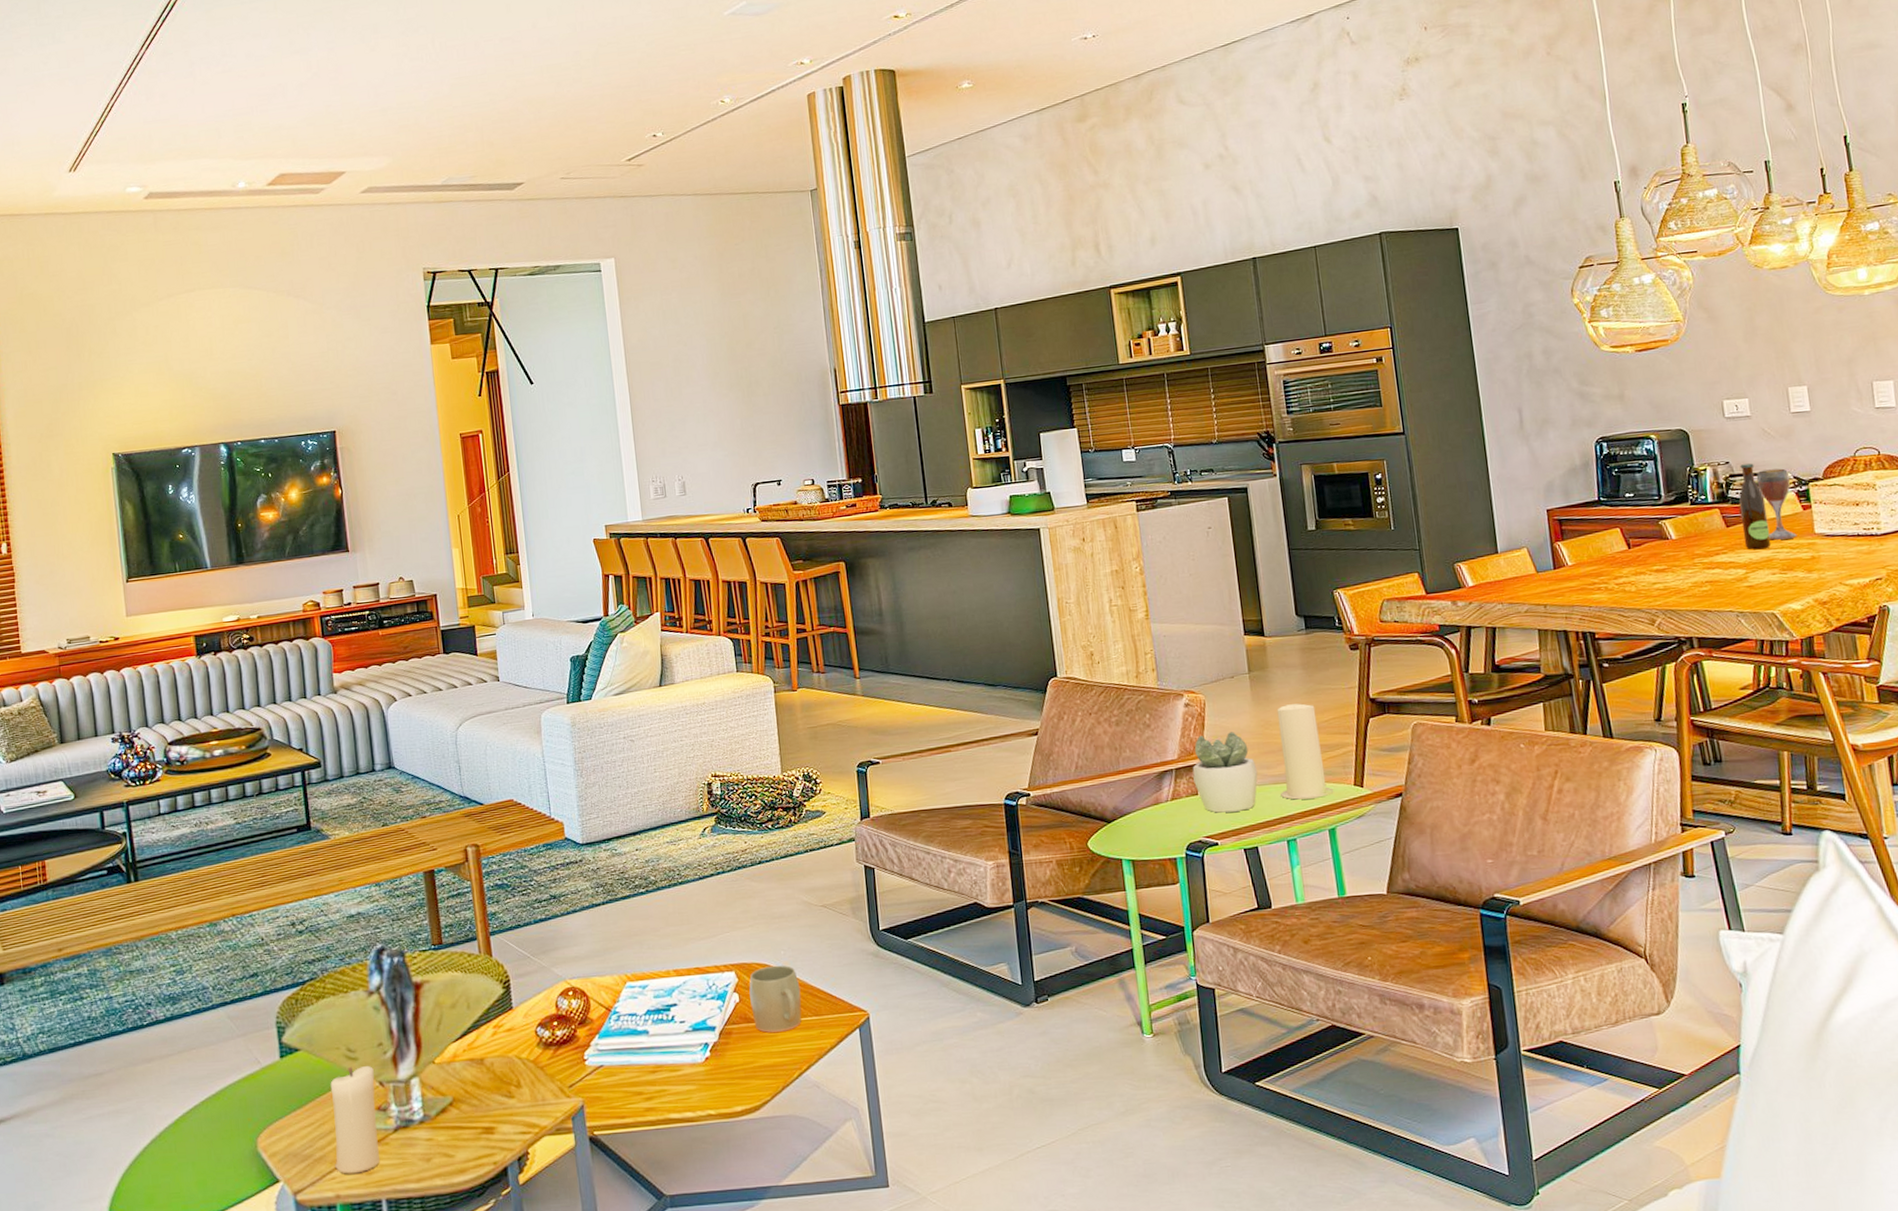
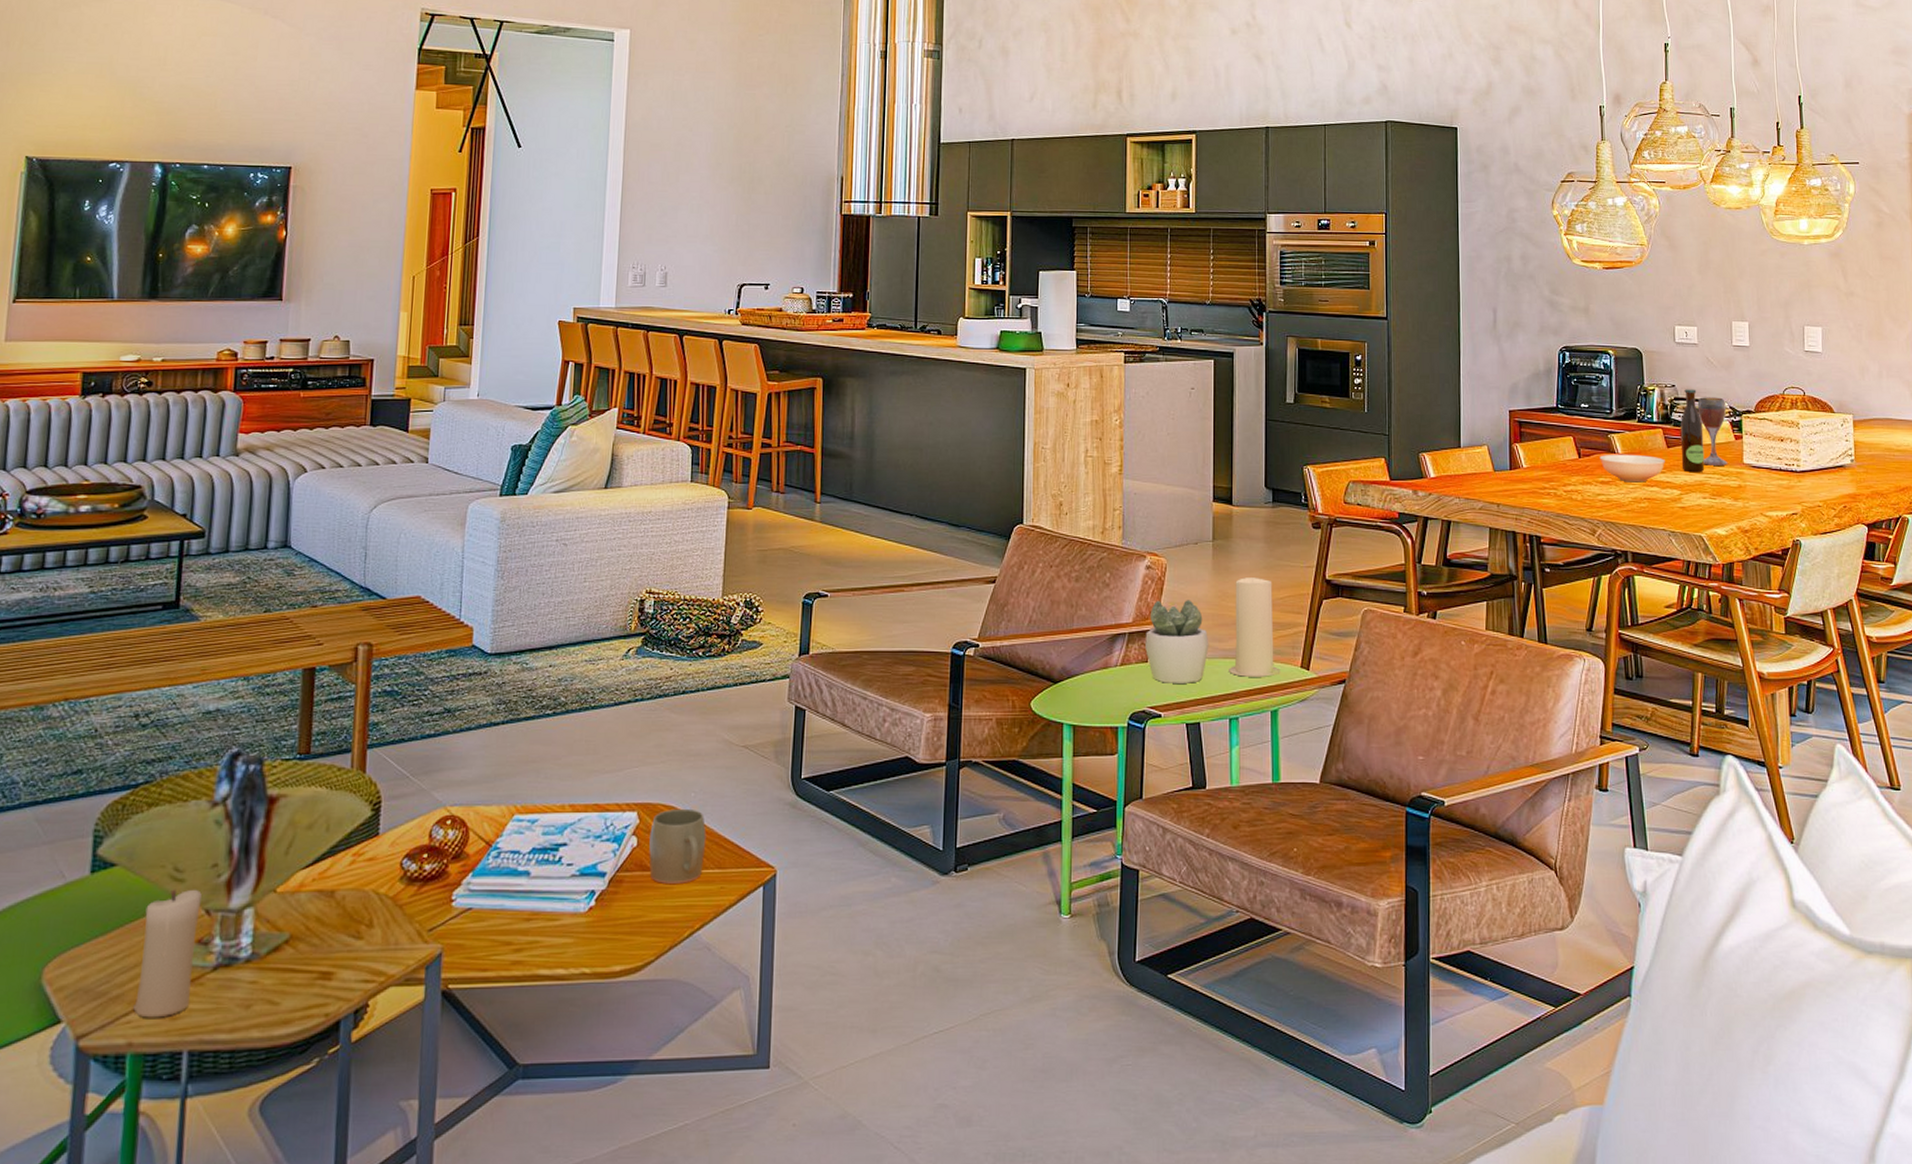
bowl: none [1651,537,1726,567] -> present [1600,454,1665,483]

